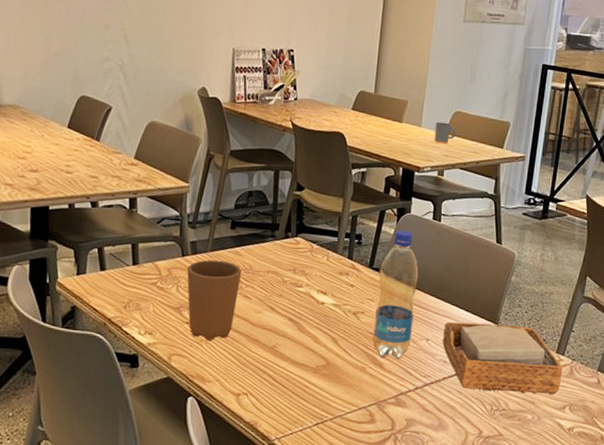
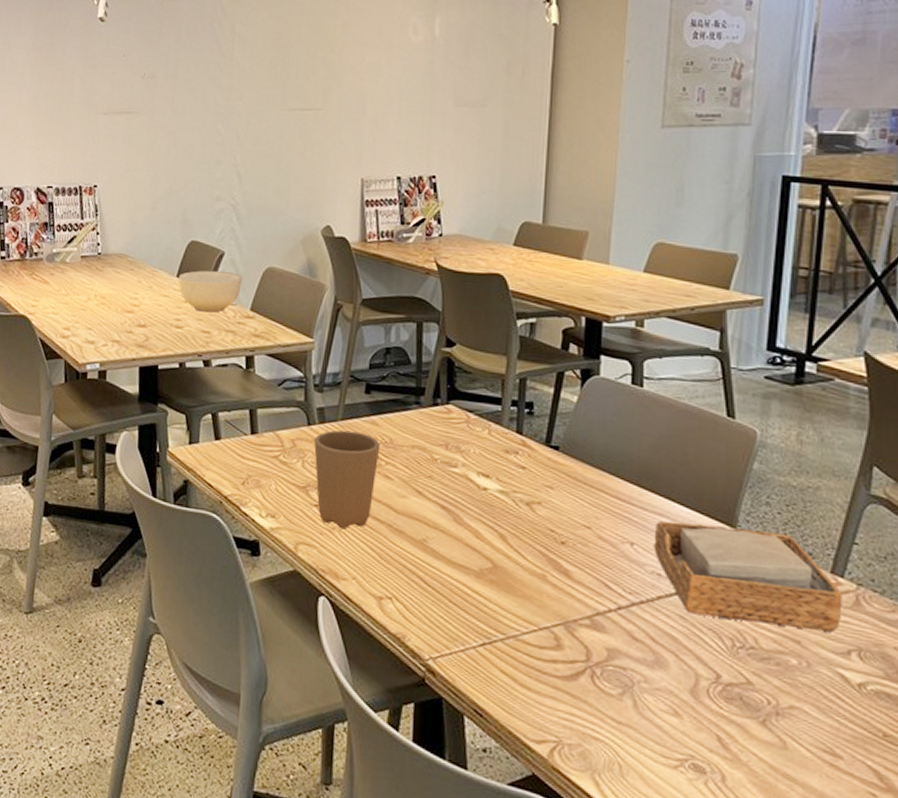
bowl: none [69,122,128,160] -> present [178,270,242,313]
bottle: present [373,230,419,359] -> none [554,397,615,568]
mug: present [434,122,456,144] -> none [628,257,659,285]

